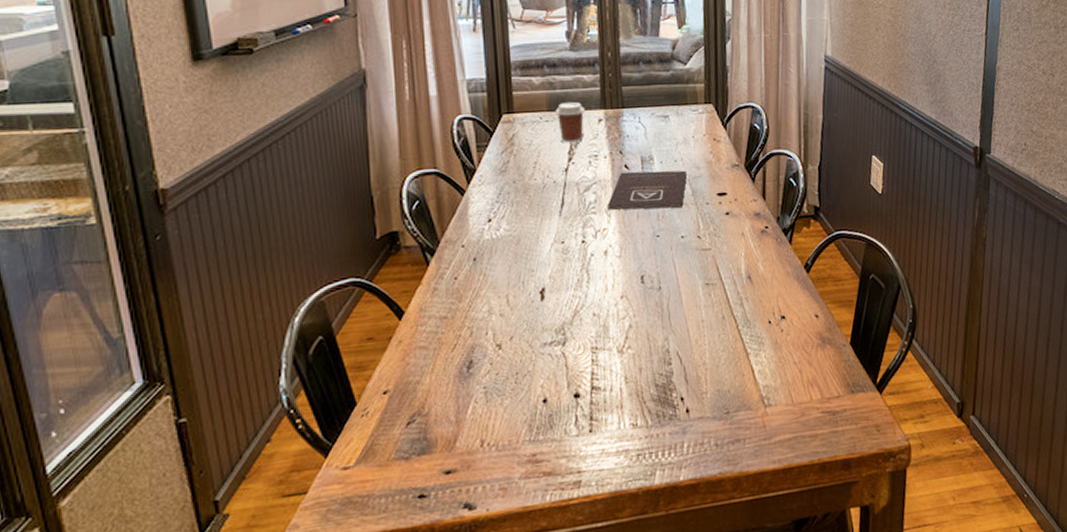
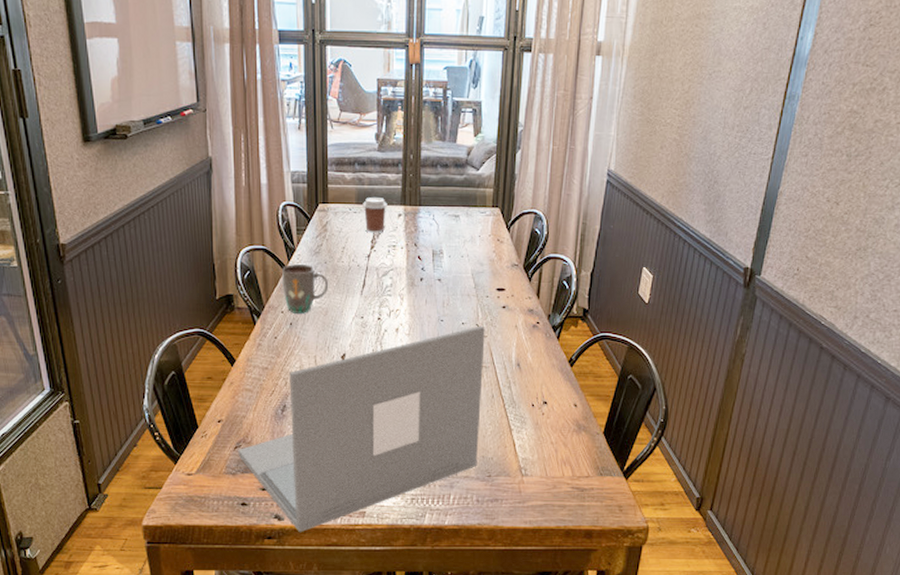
laptop: none [411,237,713,522] -> present [238,325,485,533]
mug: none [460,186,520,247] -> present [282,264,329,314]
book: present [607,170,687,210] -> none [401,262,471,297]

